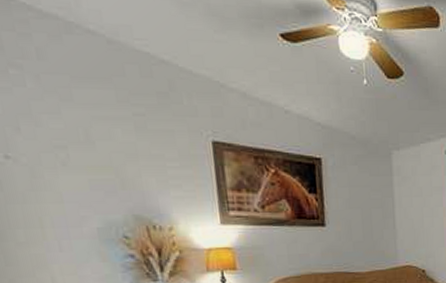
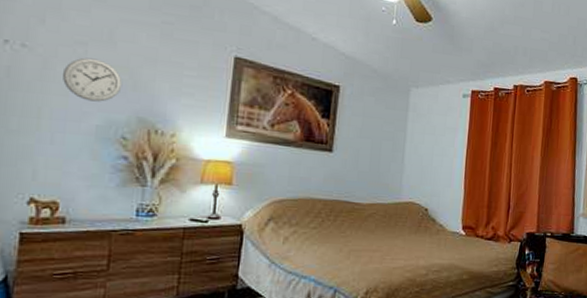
wall clock: none [51,161,112,205] -> present [62,57,123,102]

